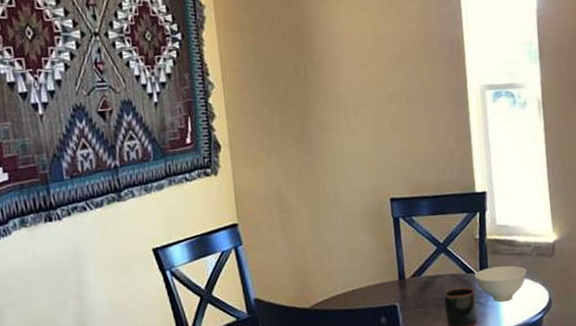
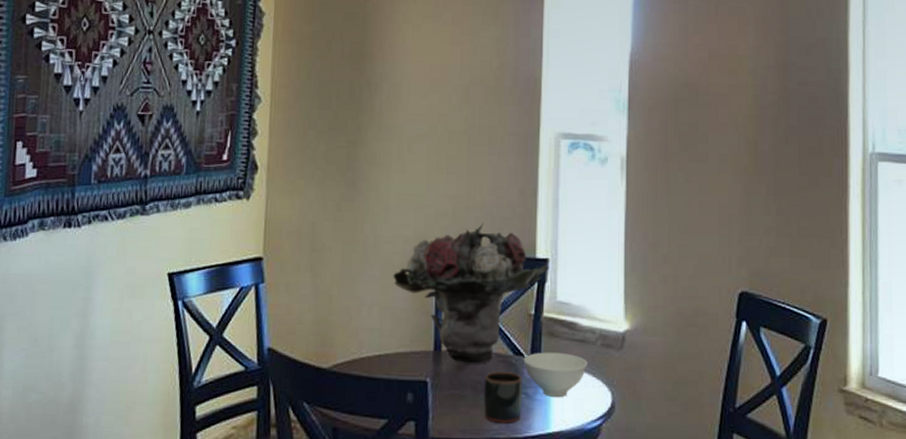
flower arrangement: none [356,169,488,286] -> present [393,223,549,363]

